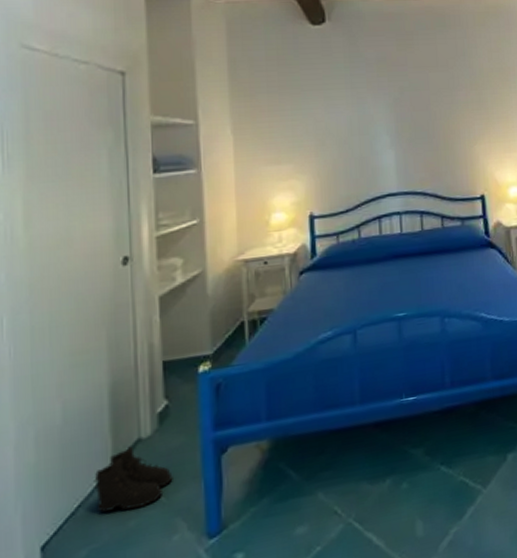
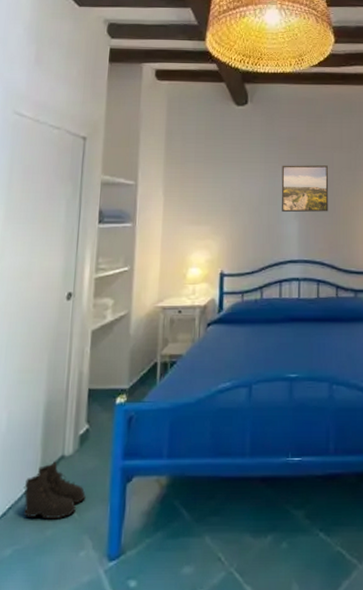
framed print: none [371,87,427,143] -> present [281,165,329,213]

